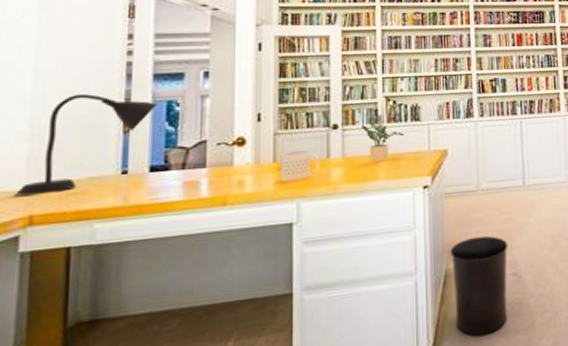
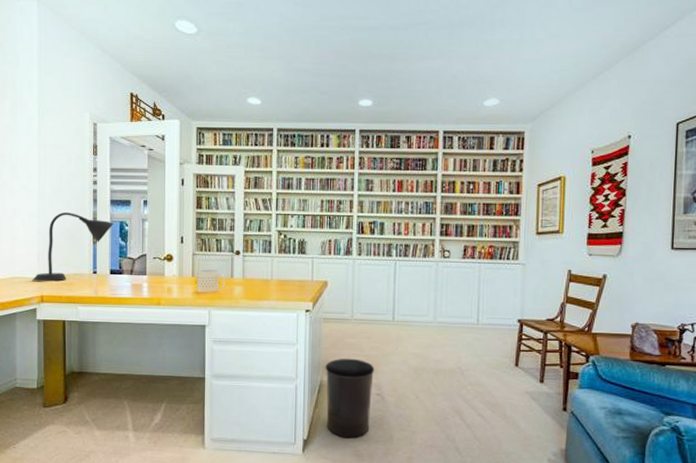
potted plant: present [361,114,405,163] -> none [258,245,293,286]

